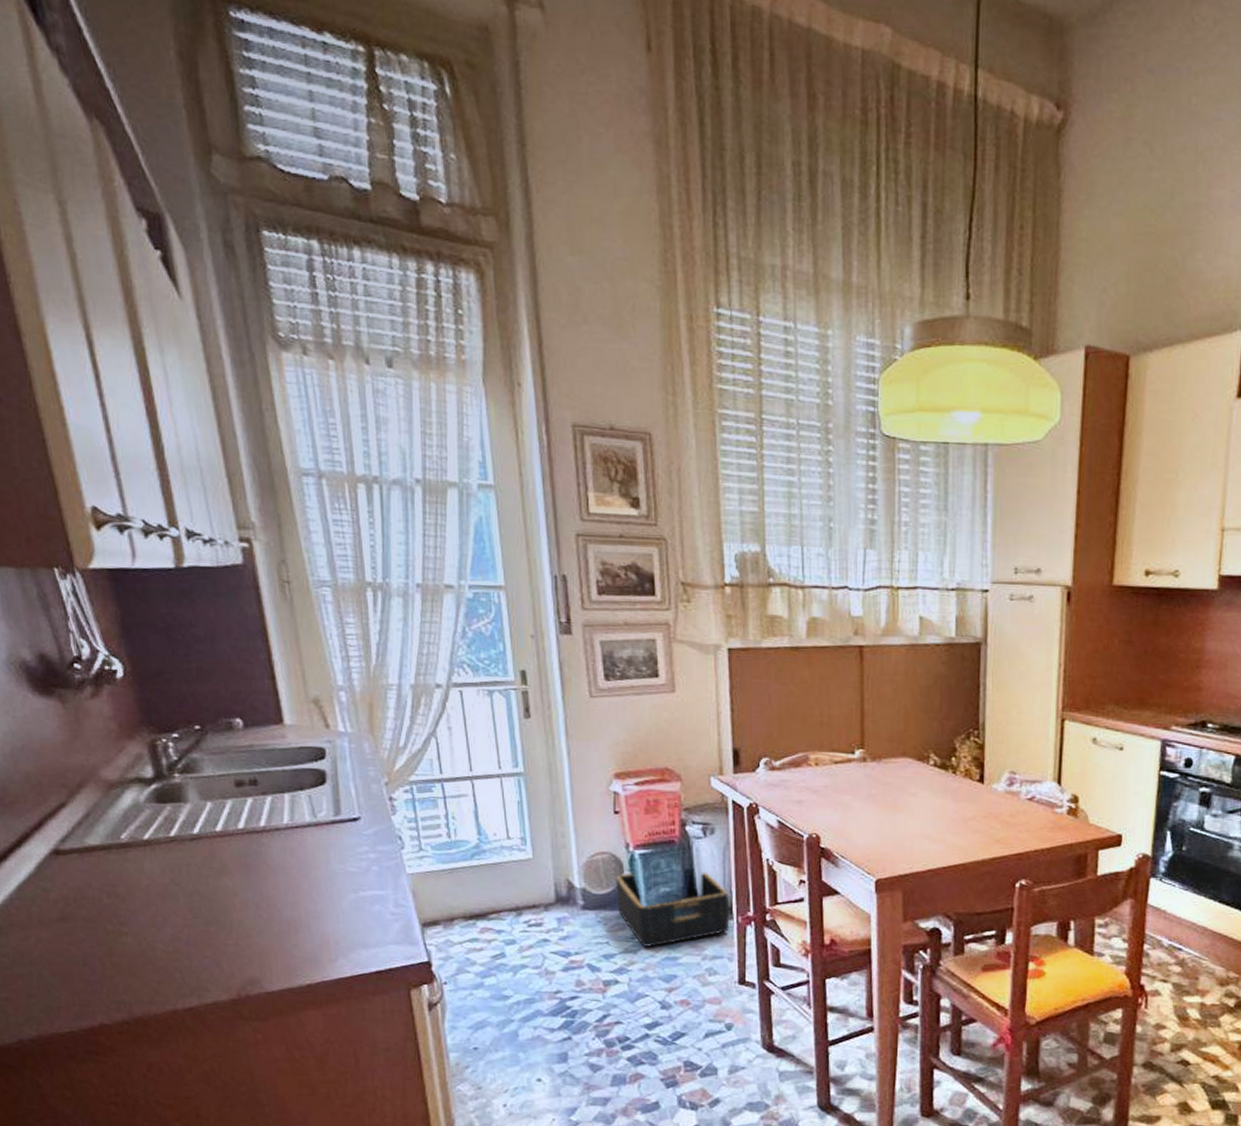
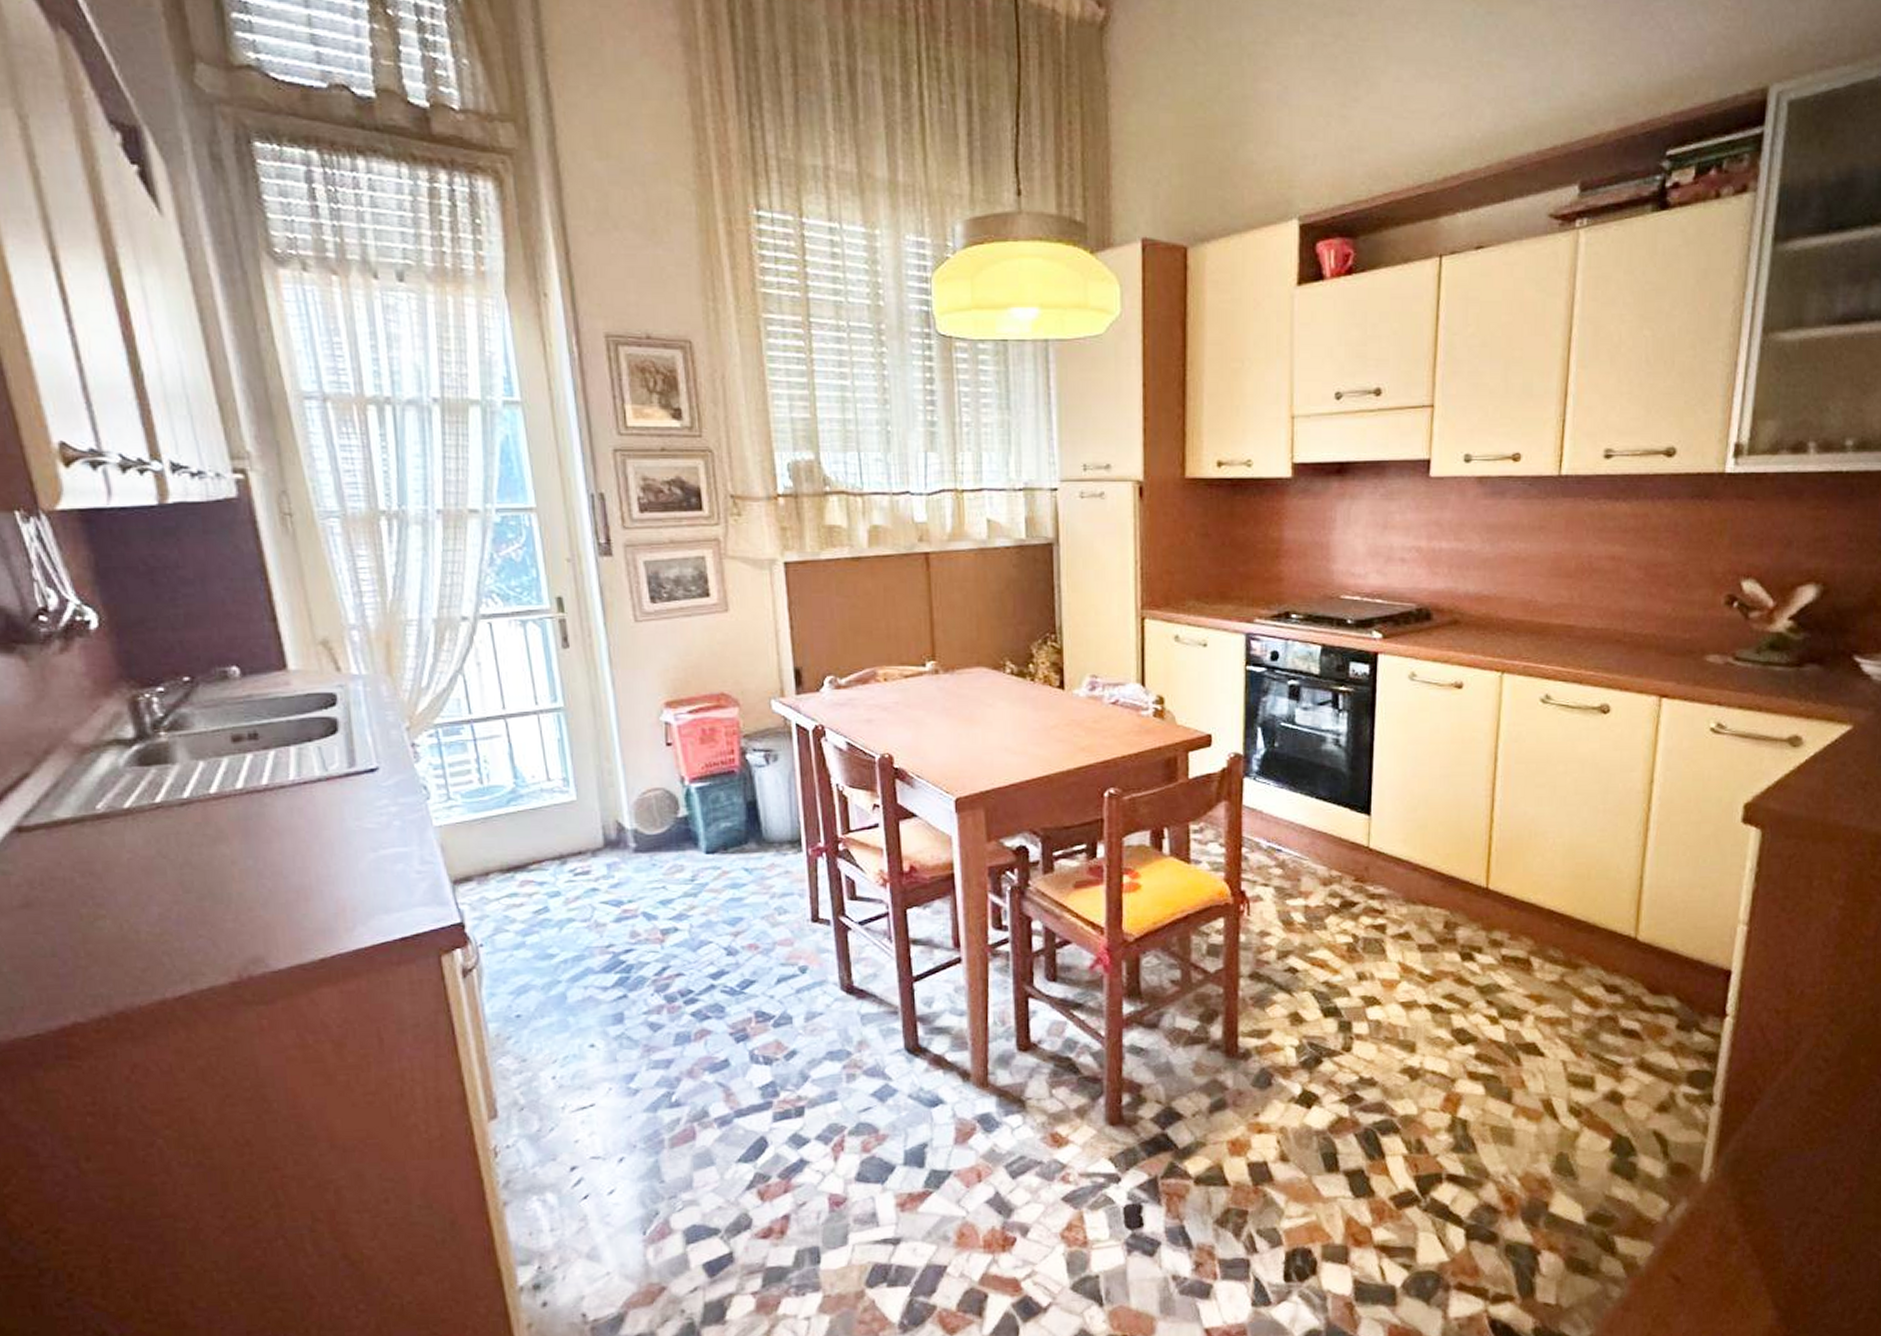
basket: present [615,870,730,947] -> none [670,801,799,889]

